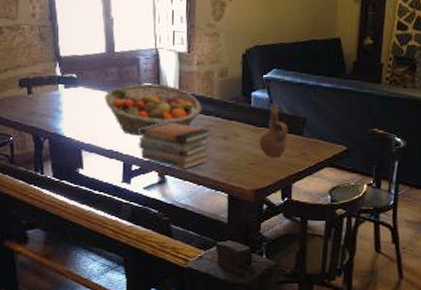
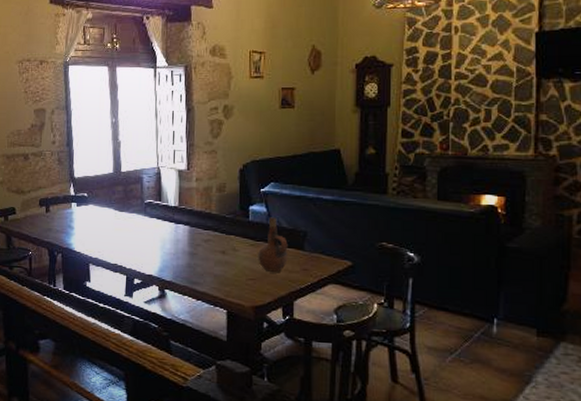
fruit basket: present [105,83,202,136] -> none [111,200,201,251]
book stack: present [138,122,211,170] -> none [140,236,210,284]

